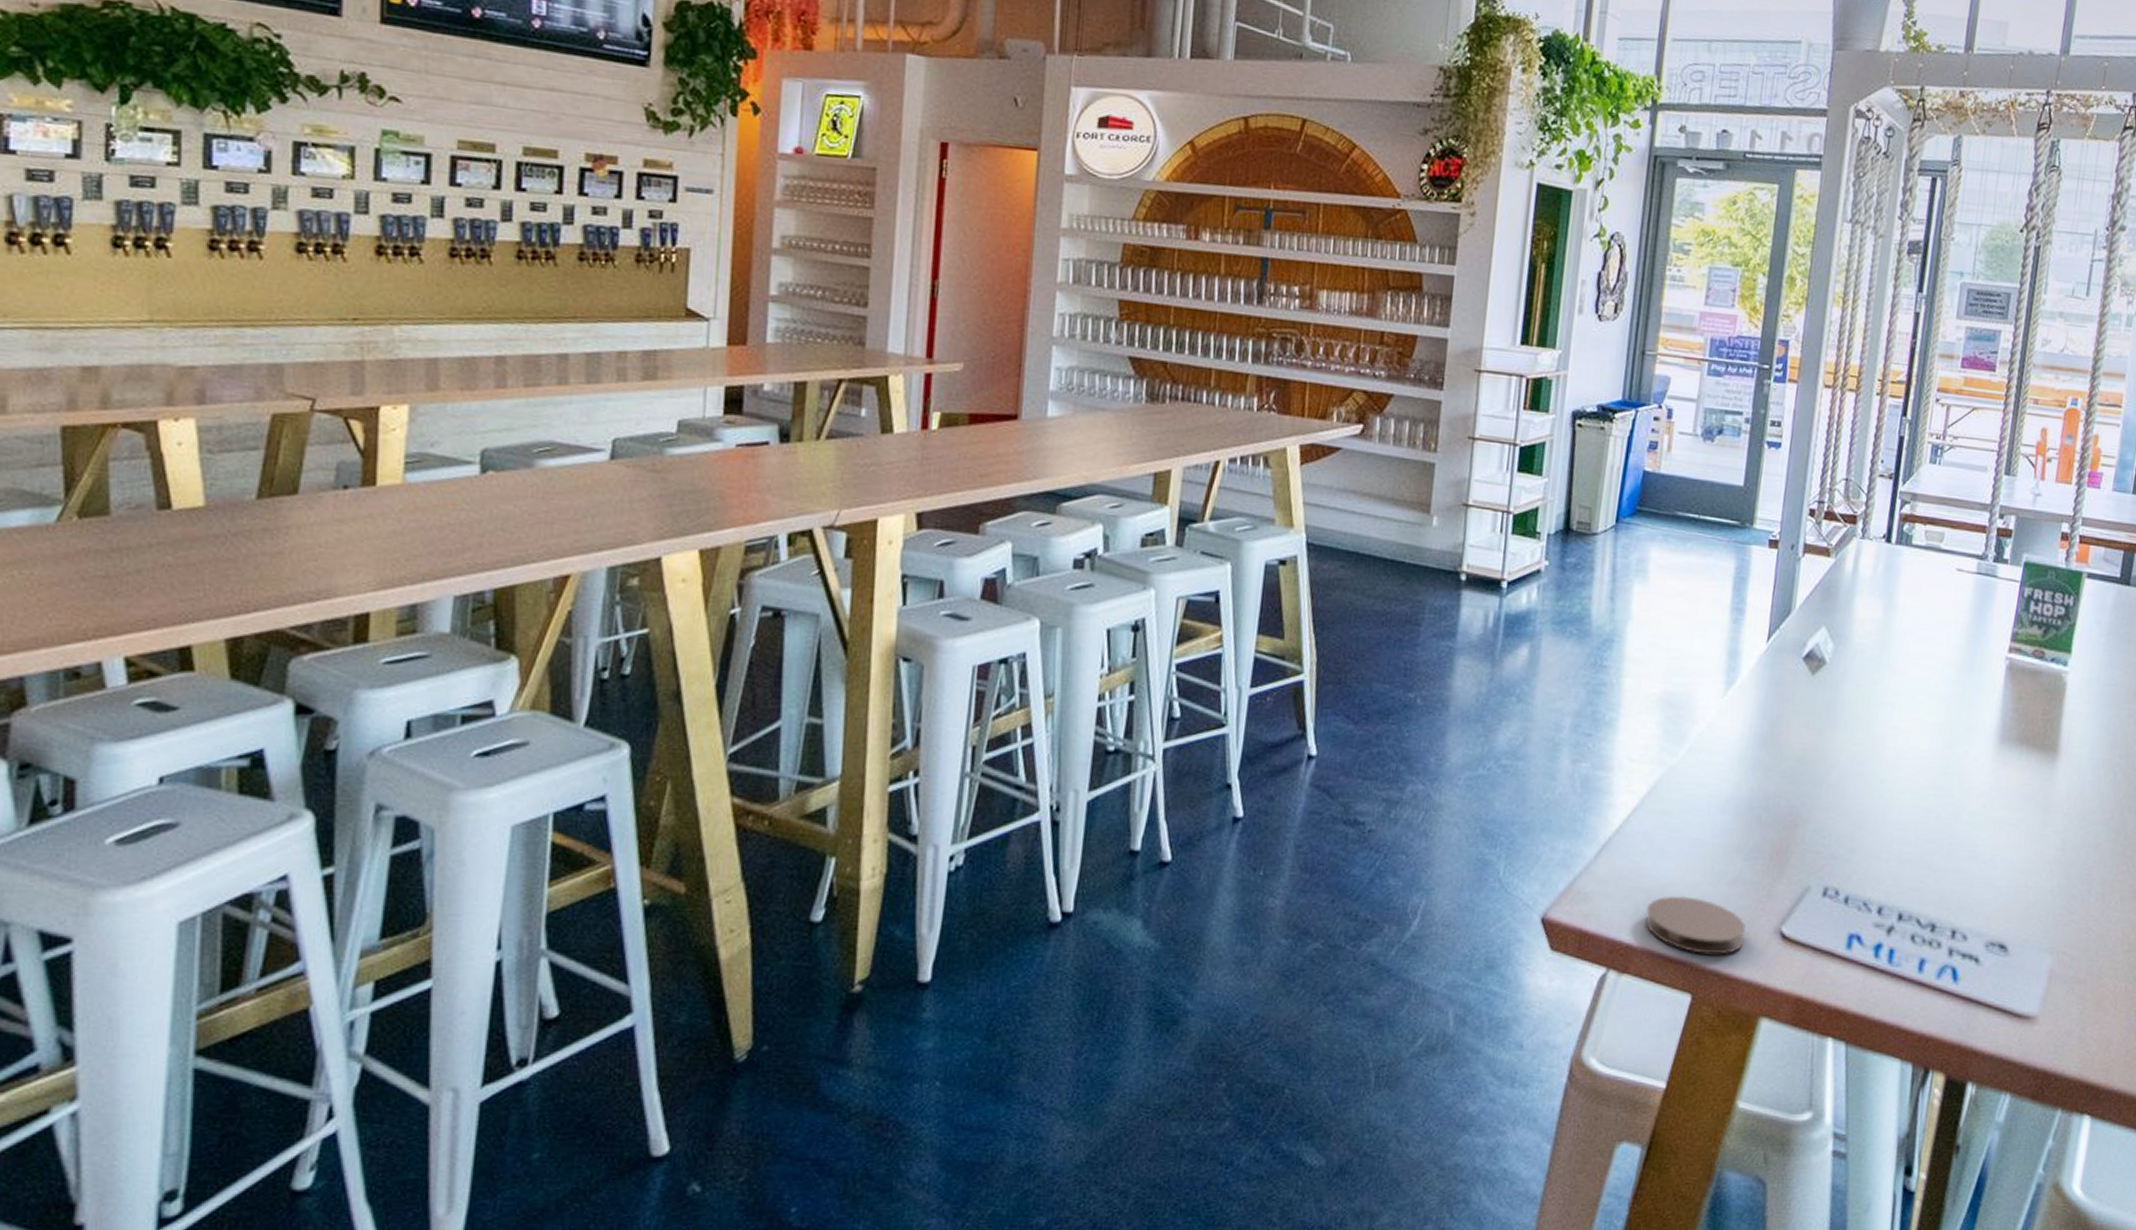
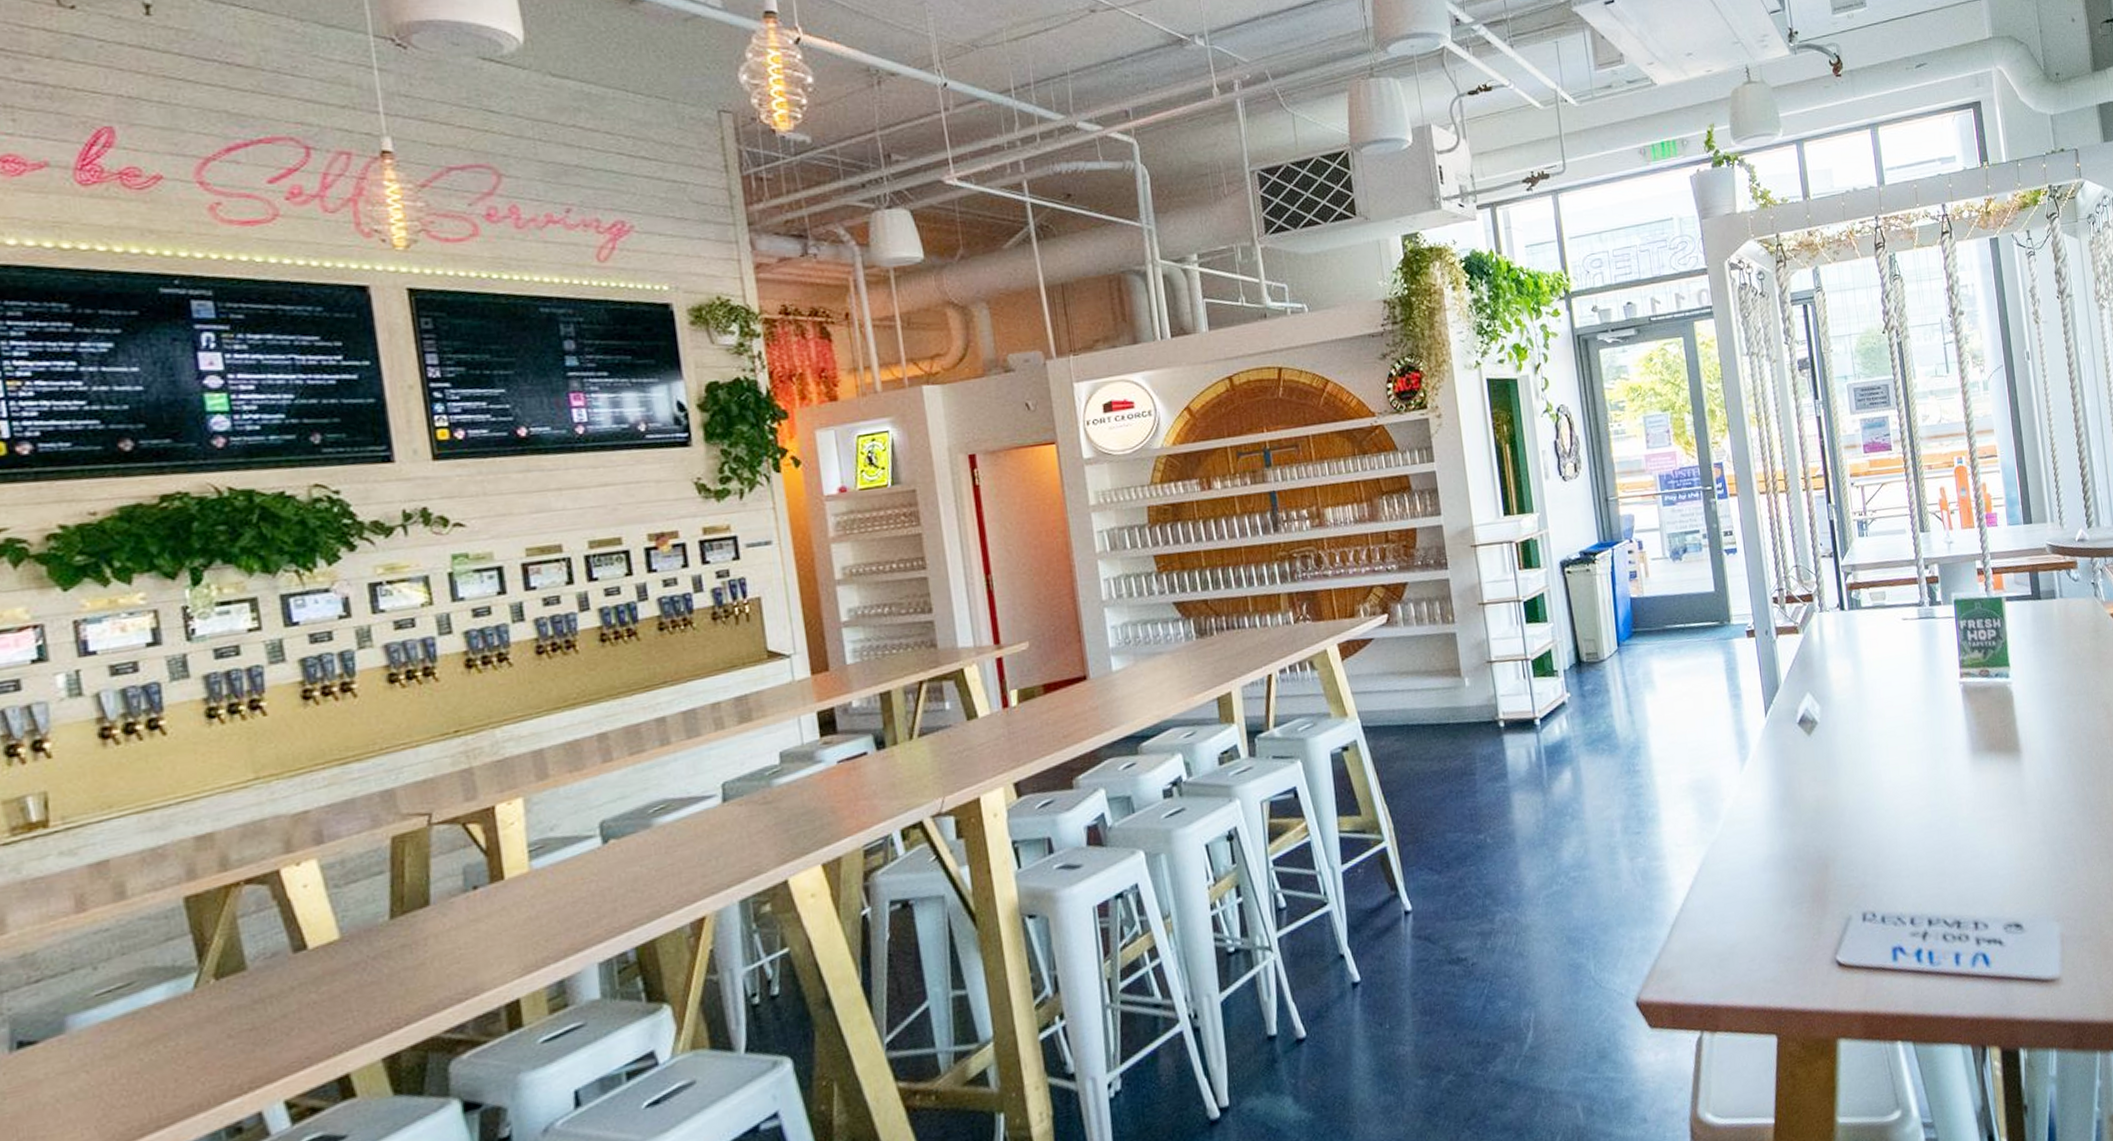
coaster: present [1645,896,1746,955] -> none [1721,949,1809,999]

